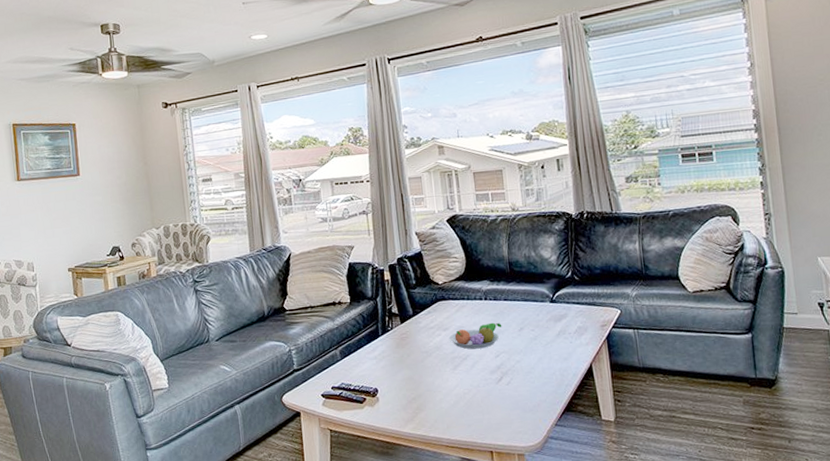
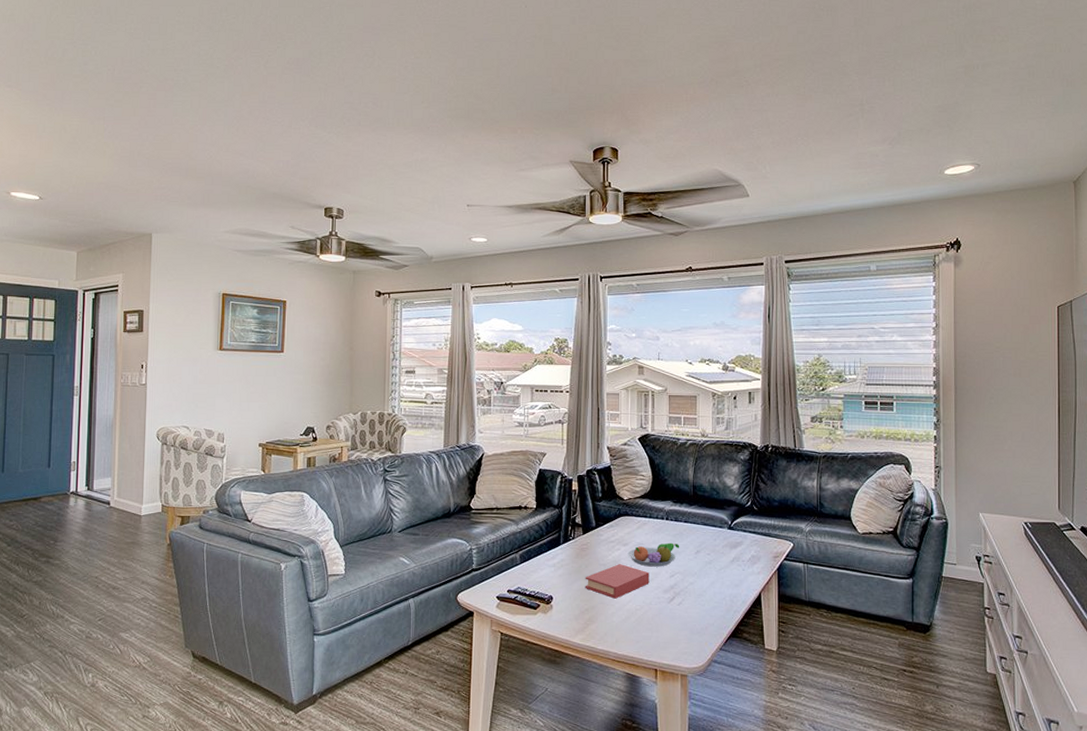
book: none [408,349,475,385] -> present [585,564,650,599]

